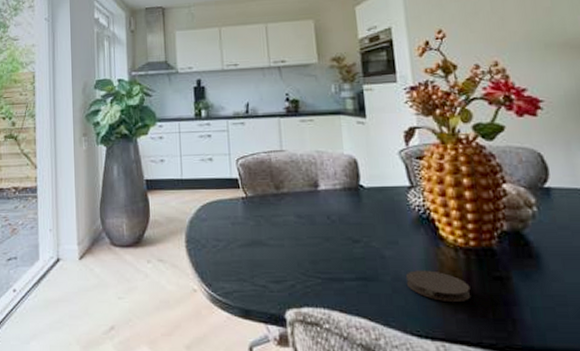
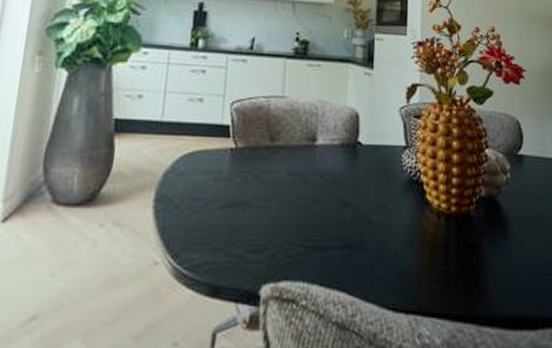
coaster: present [405,270,471,303] -> none [389,237,447,272]

